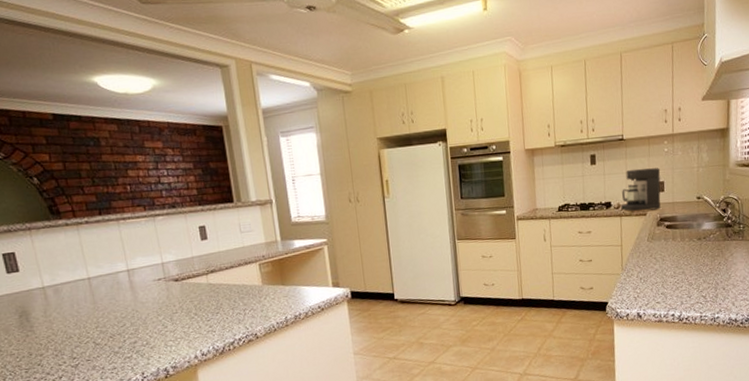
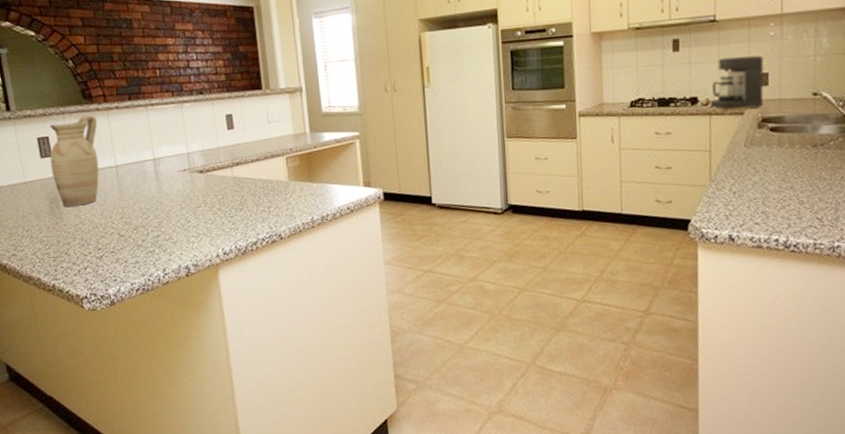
ceramic jug: none [15,229,71,320] -> present [50,114,99,207]

